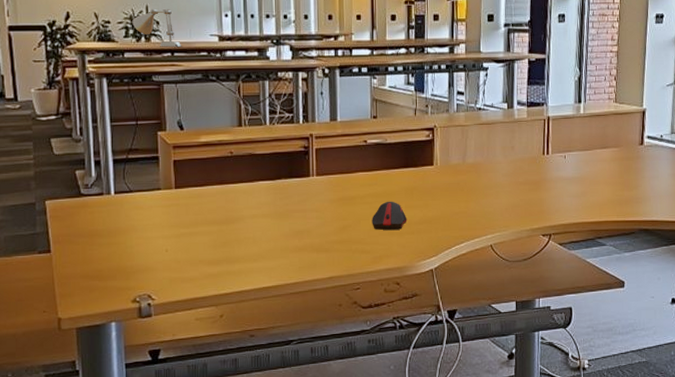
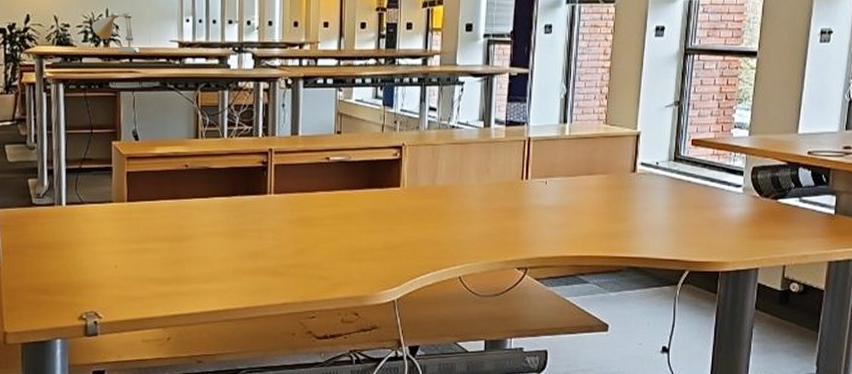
computer mouse: present [372,201,407,230] -> none [331,224,369,255]

